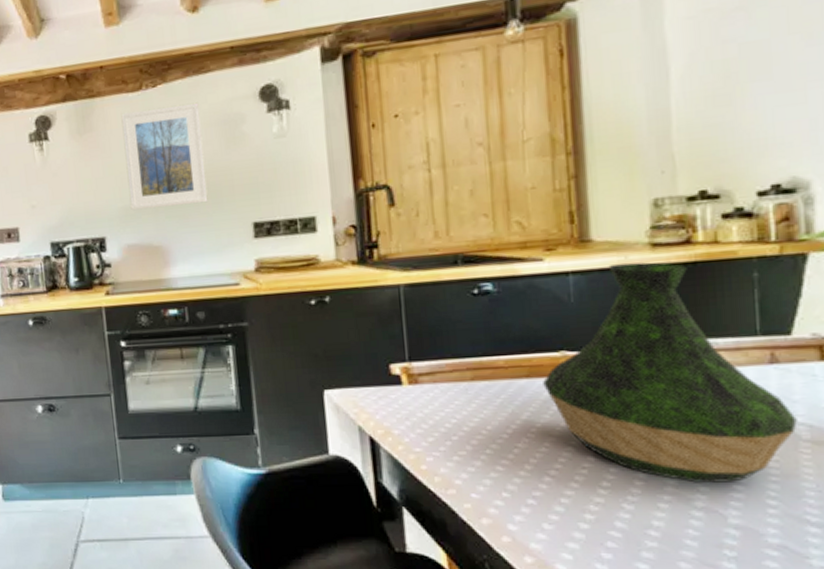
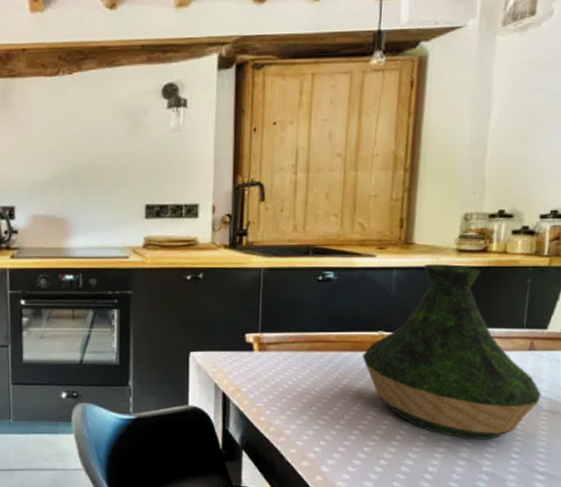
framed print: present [121,102,208,211] -> none [38,92,109,185]

